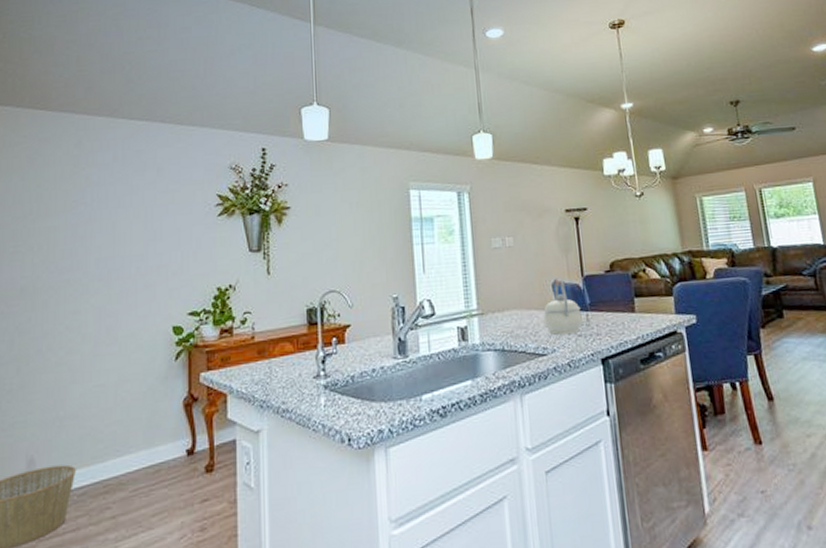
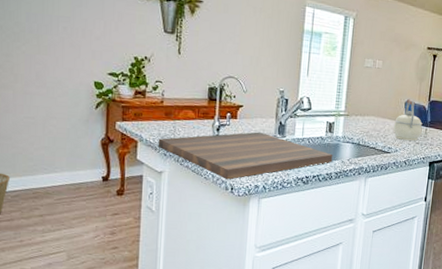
cutting board: none [251,355,474,428] -> present [158,131,333,180]

